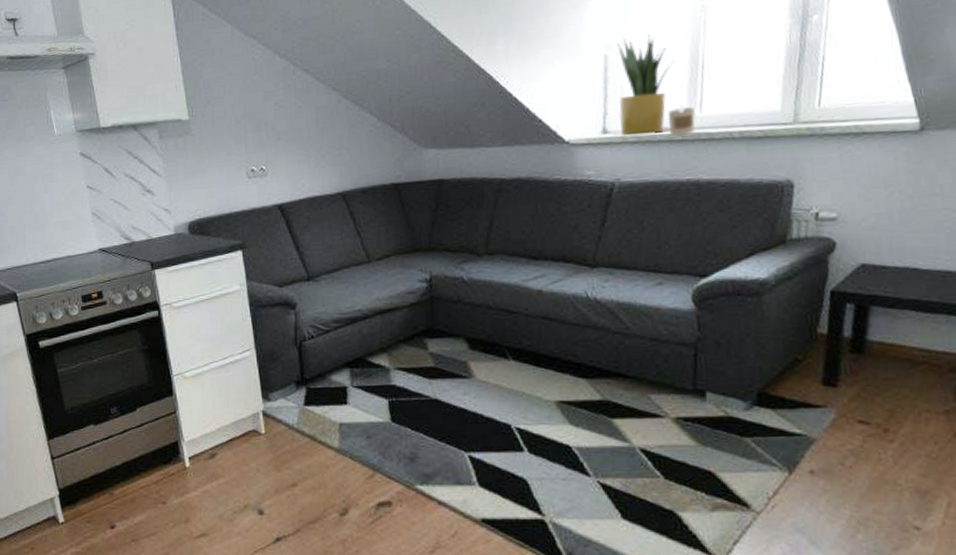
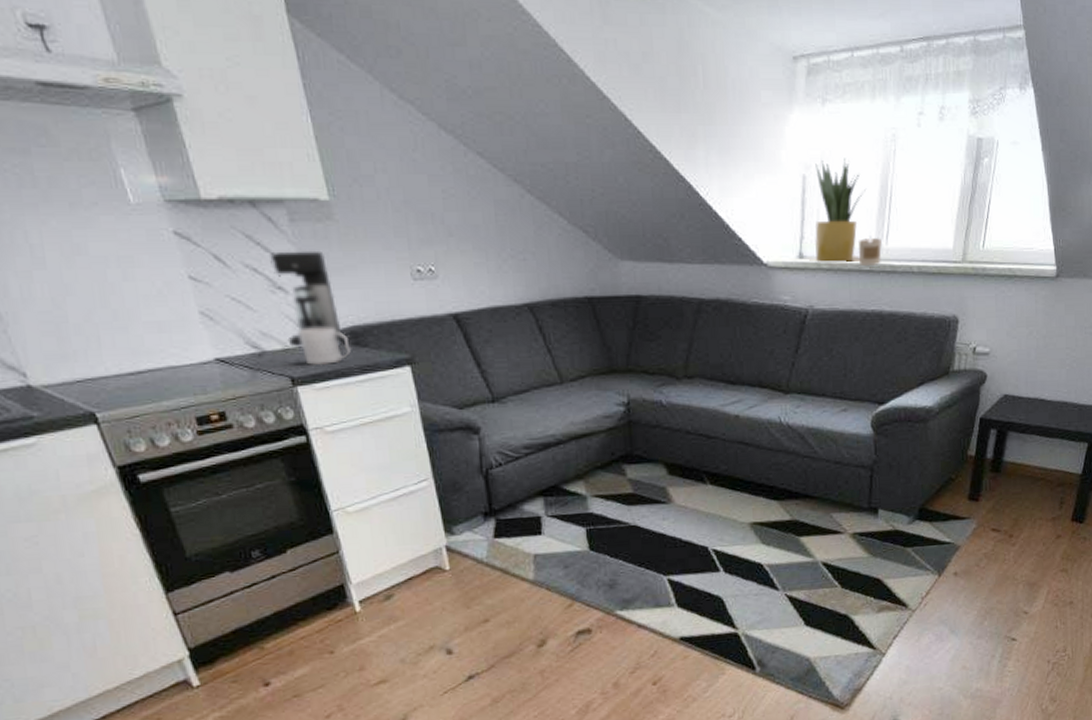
coffee maker: none [143,159,193,238] -> present [270,250,344,347]
mug: none [159,220,198,253] -> present [298,326,352,366]

